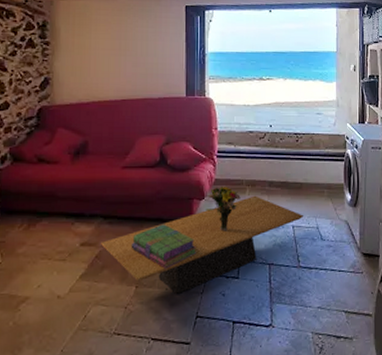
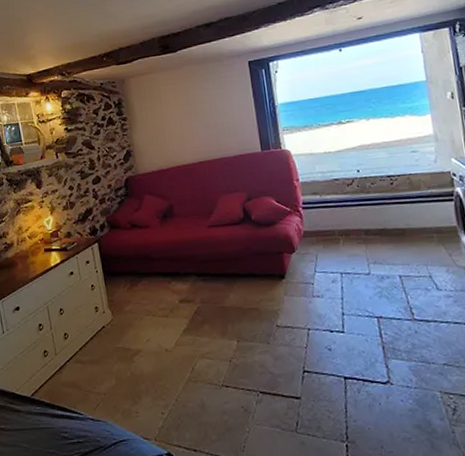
coffee table: present [101,195,304,295] -> none [198,245,412,349]
stack of books: present [131,224,196,269] -> none [227,279,294,323]
bouquet: present [206,185,241,232] -> none [297,237,335,285]

